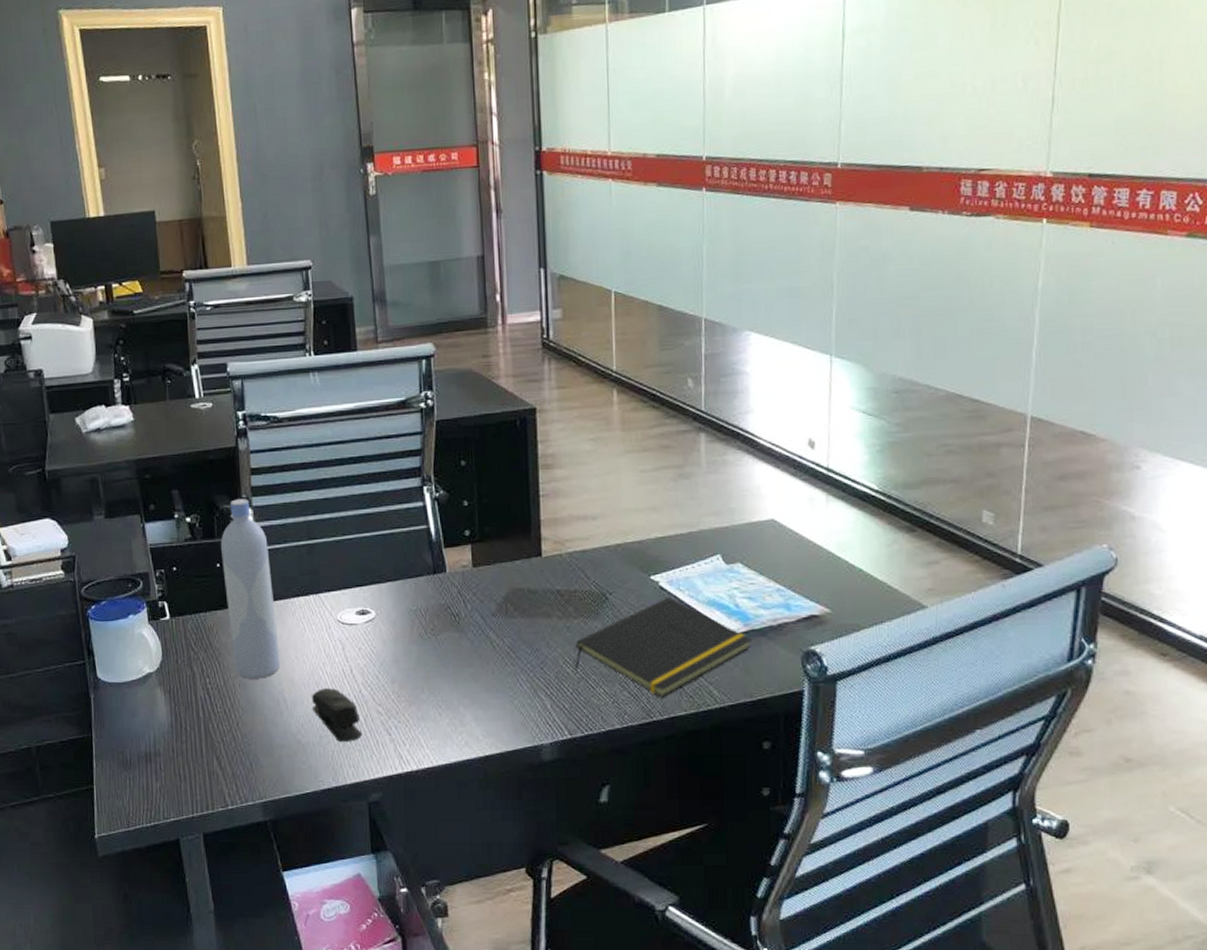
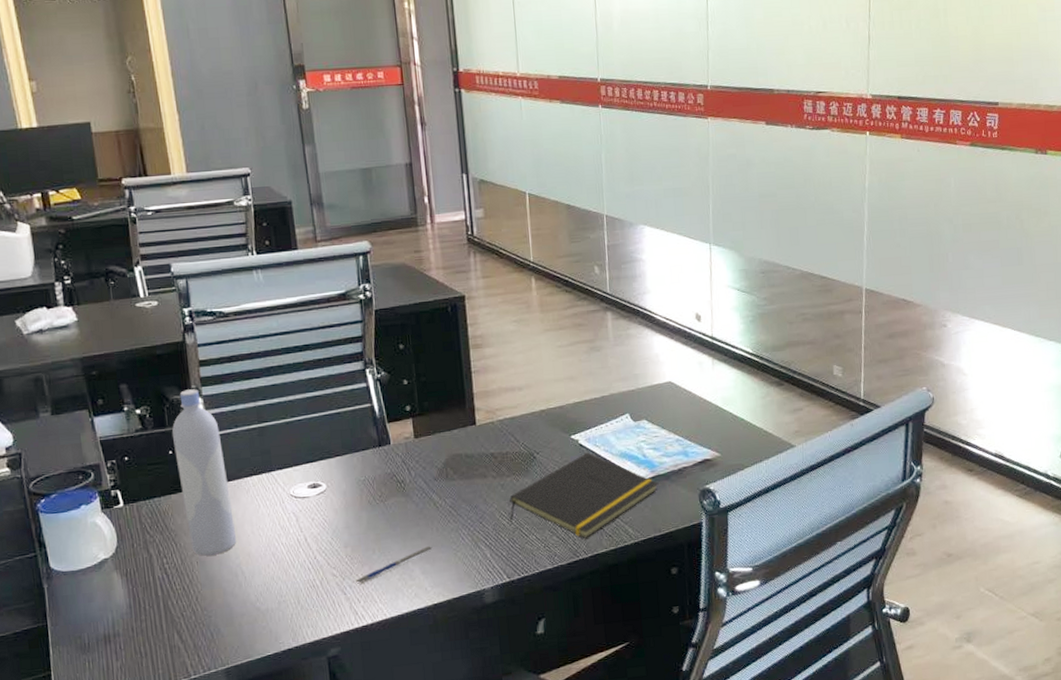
stapler: present [312,688,362,743] -> none [269,557,318,606]
pen: none [402,690,487,725] -> present [356,546,433,584]

